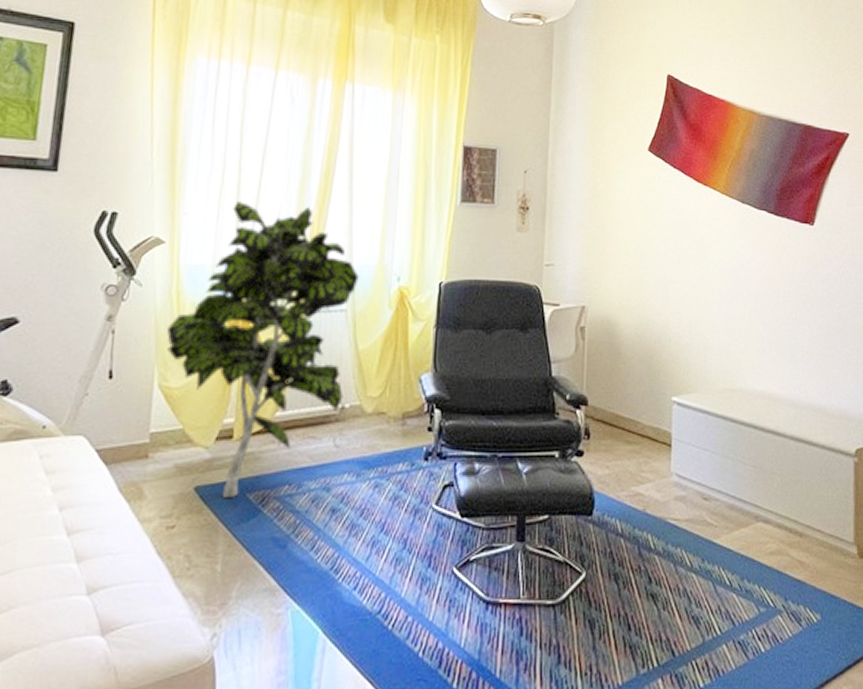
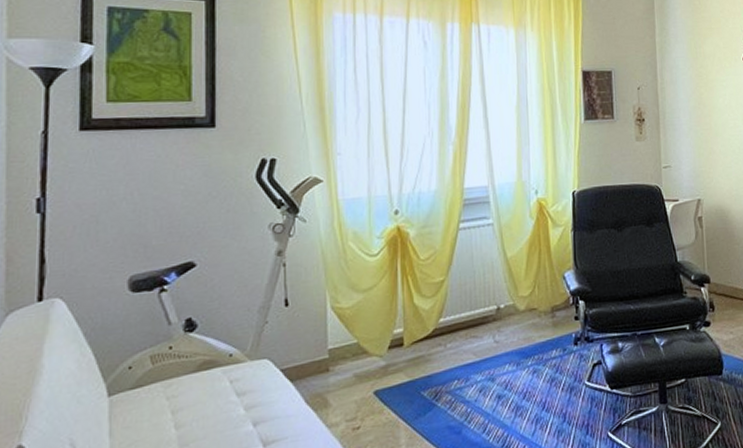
indoor plant: present [167,201,359,497] -> none [334,137,501,397]

